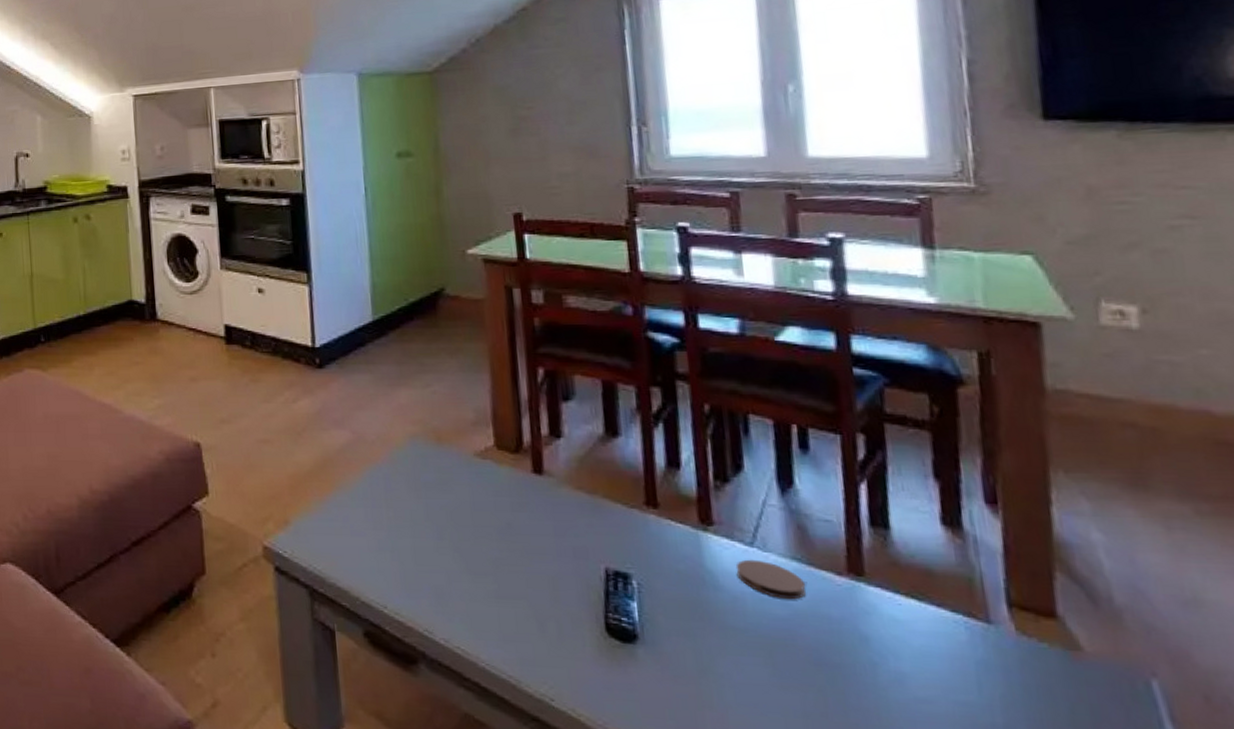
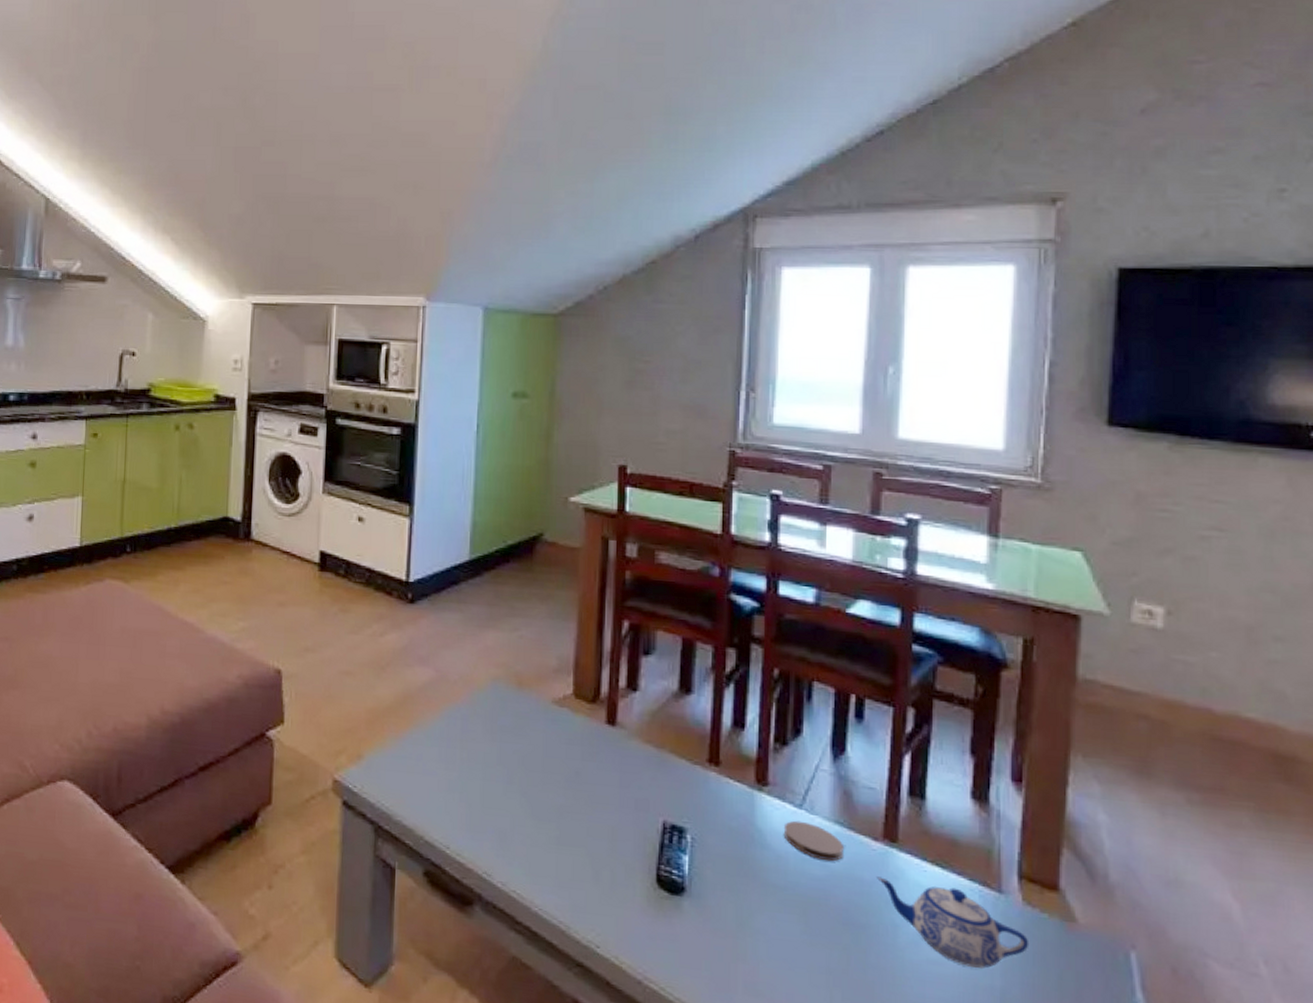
teapot: none [846,613,1031,705] -> present [877,876,1029,968]

